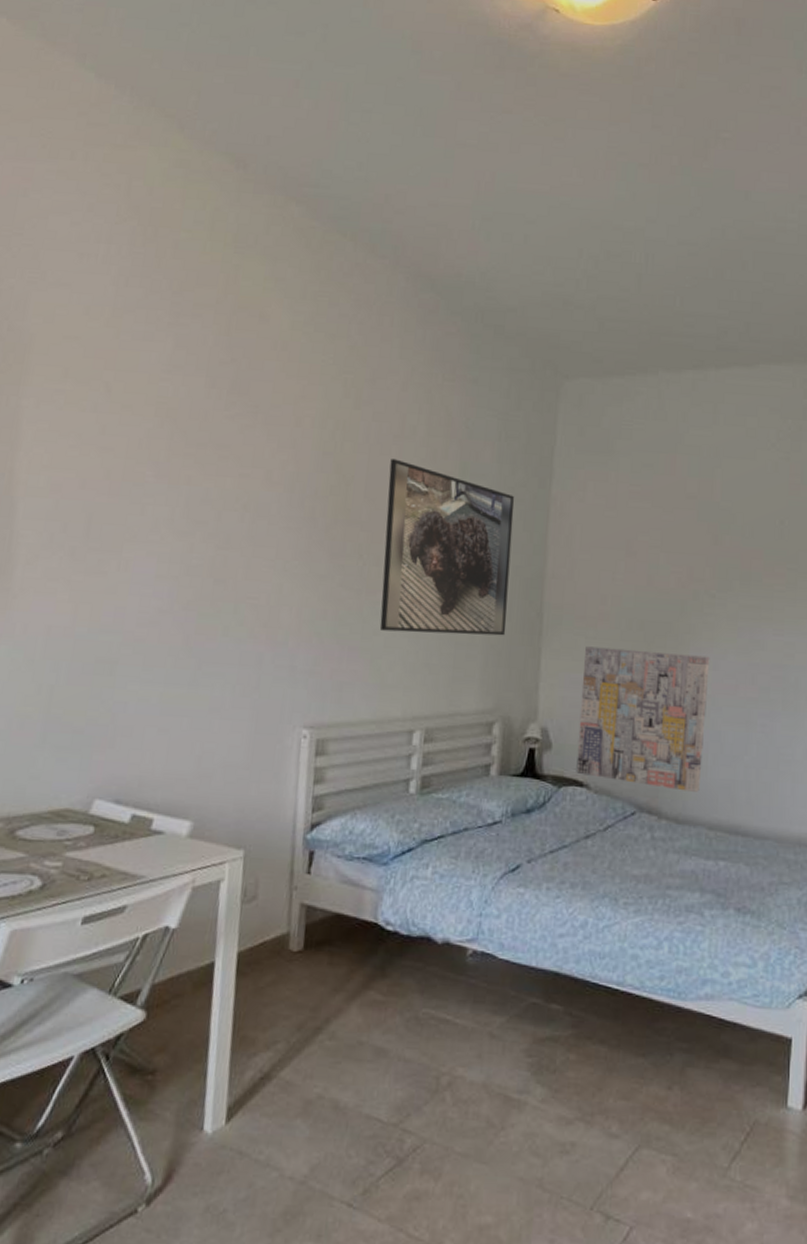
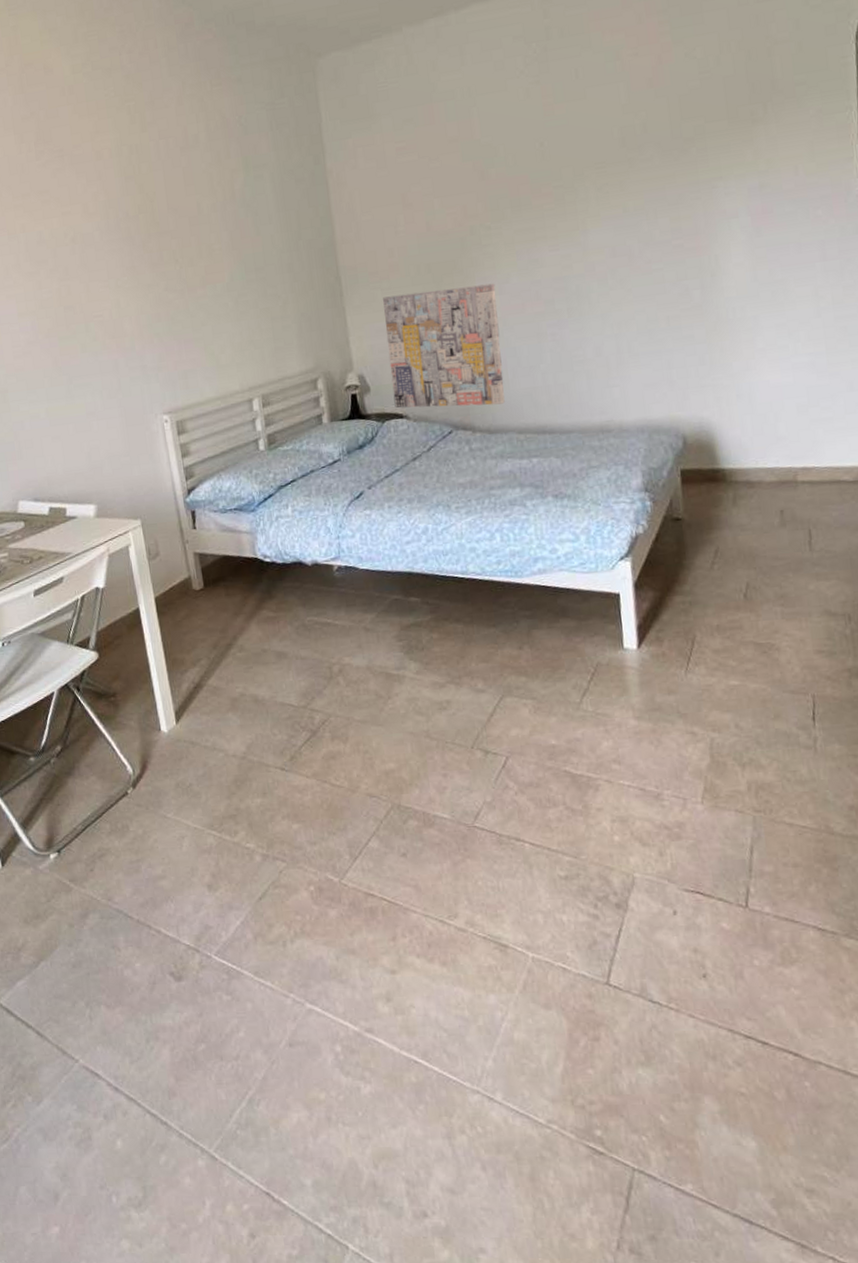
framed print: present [379,459,515,636] -> none [182,168,312,321]

